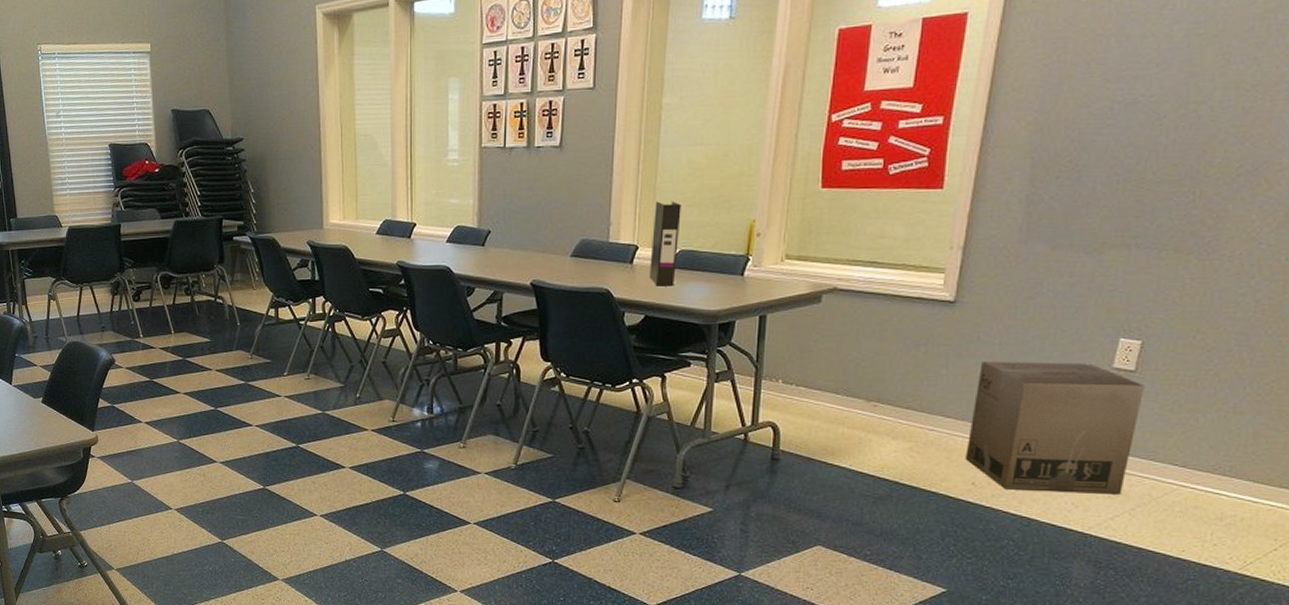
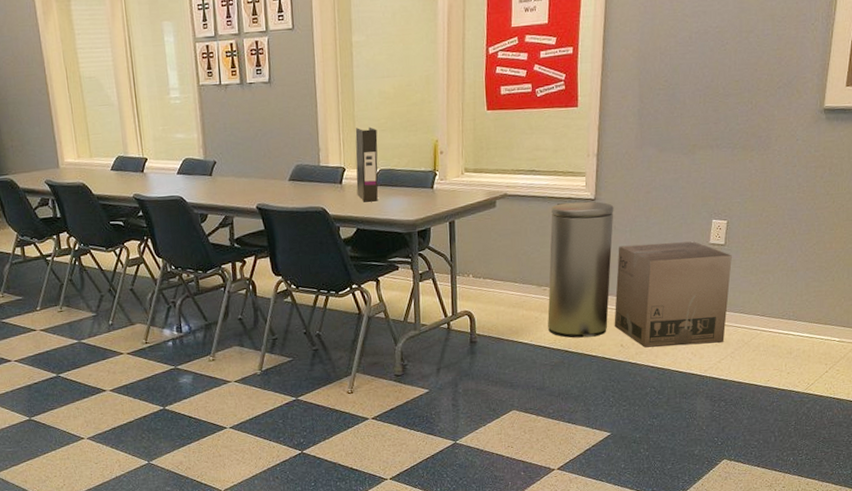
pedal bin: none [874,303,980,470] -> present [547,201,614,338]

